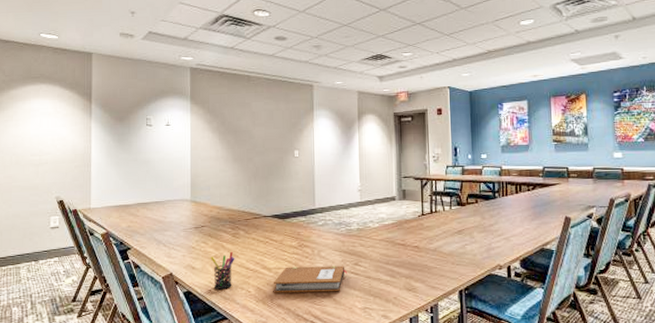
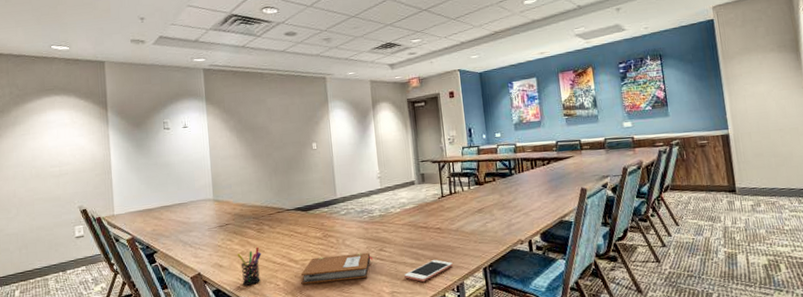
cell phone: none [378,278,428,300] -> present [404,260,453,282]

